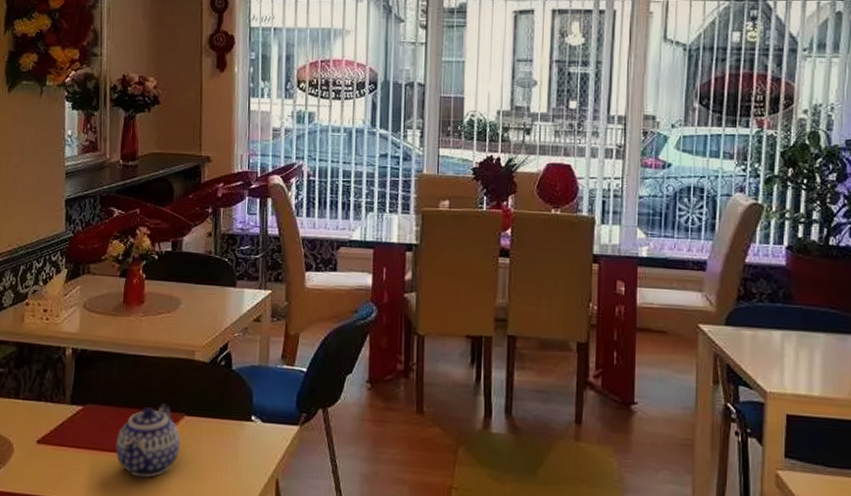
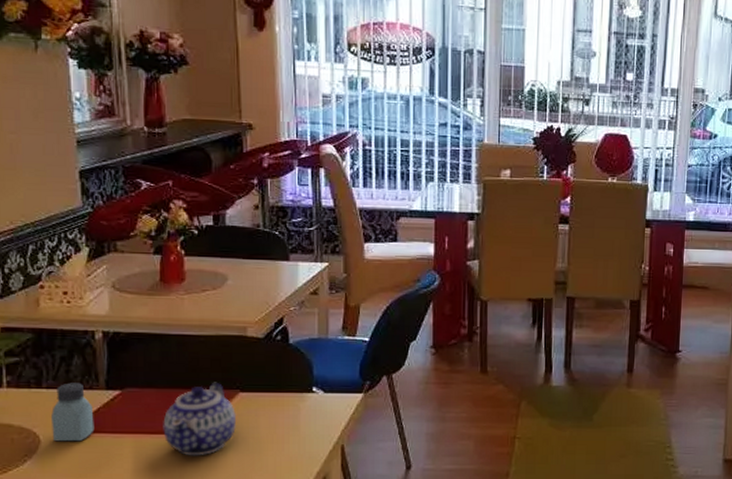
saltshaker: none [23,395,59,454] -> present [51,382,95,442]

